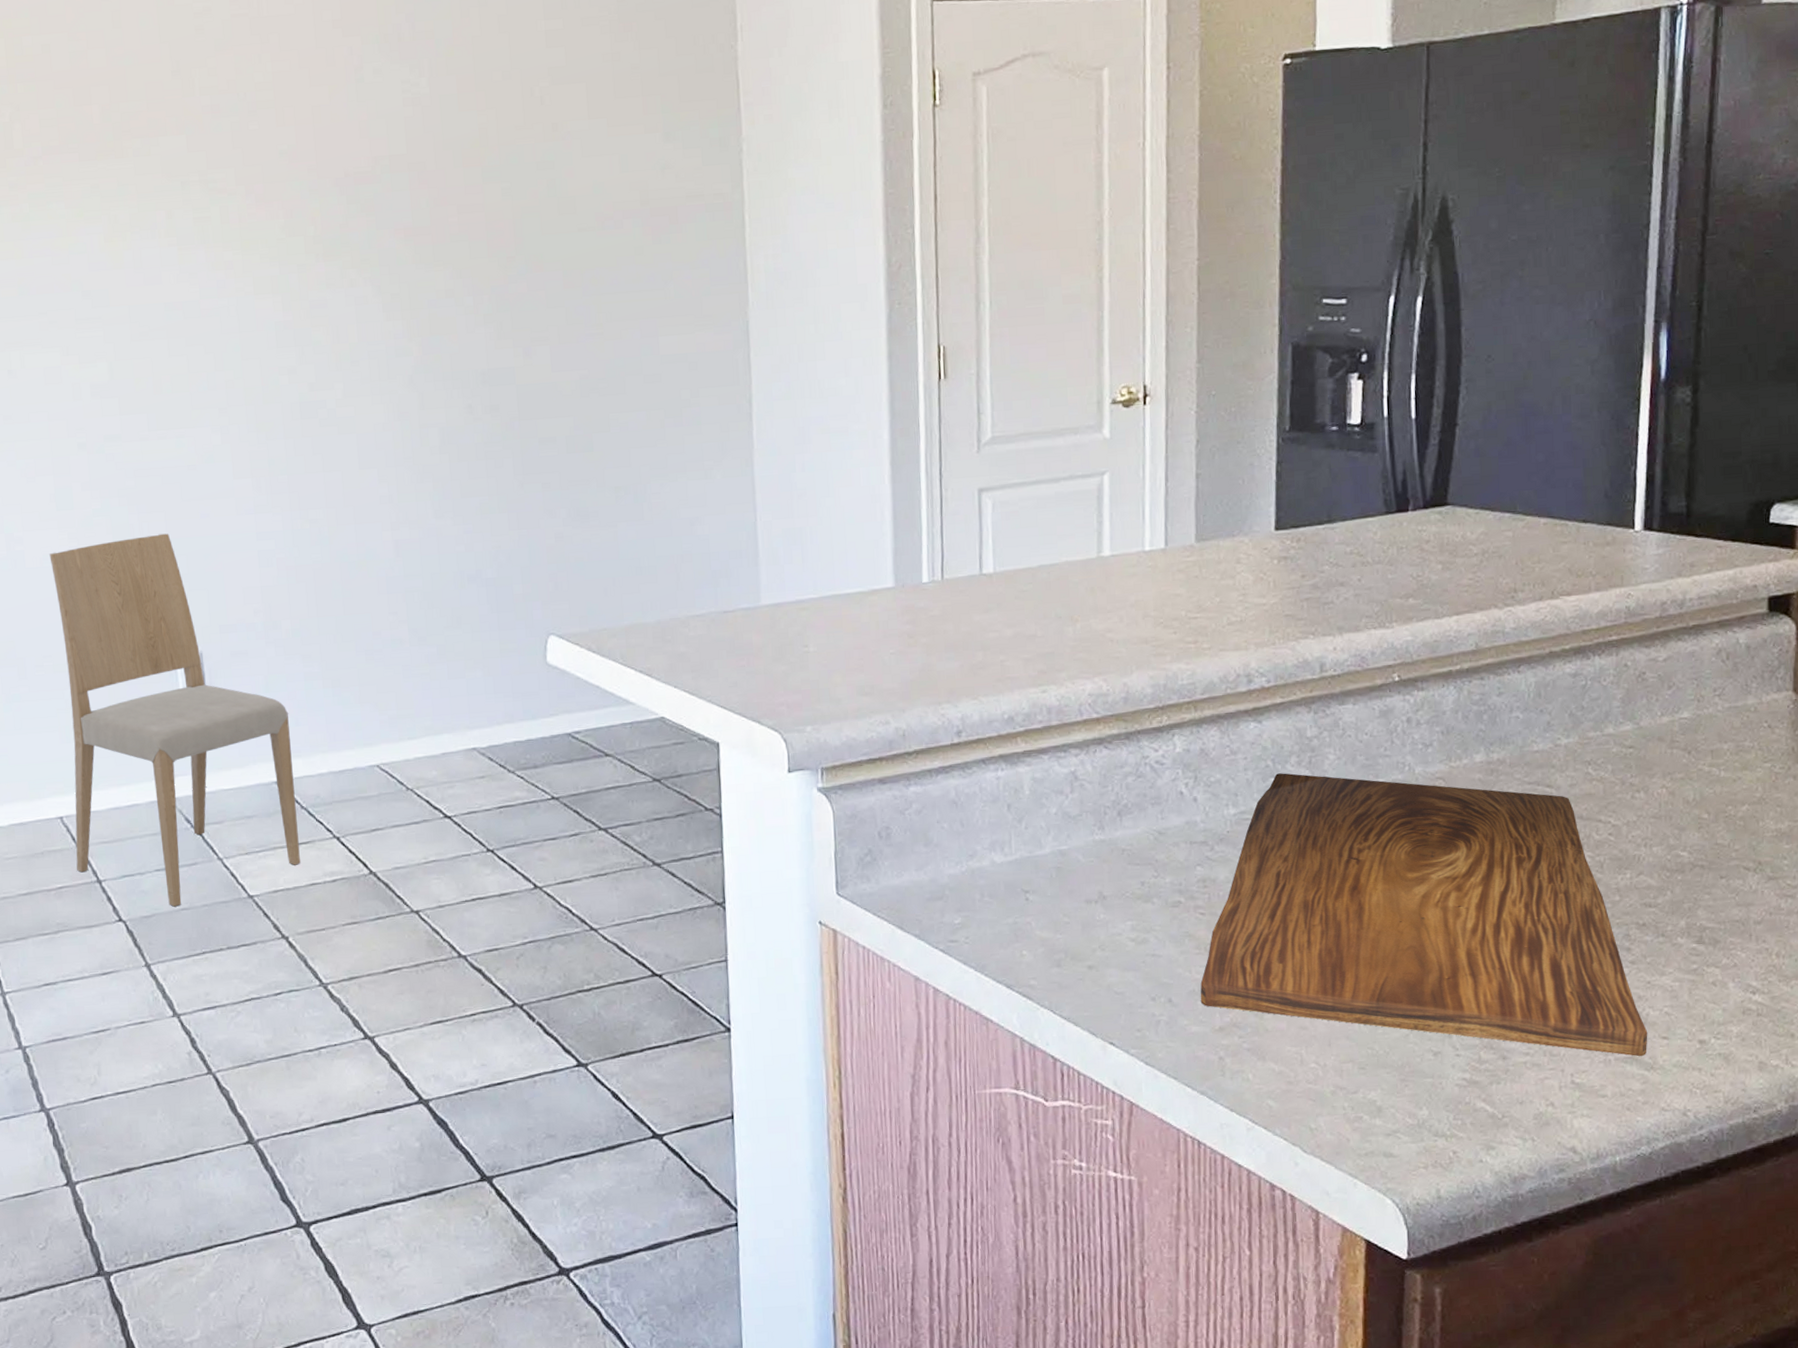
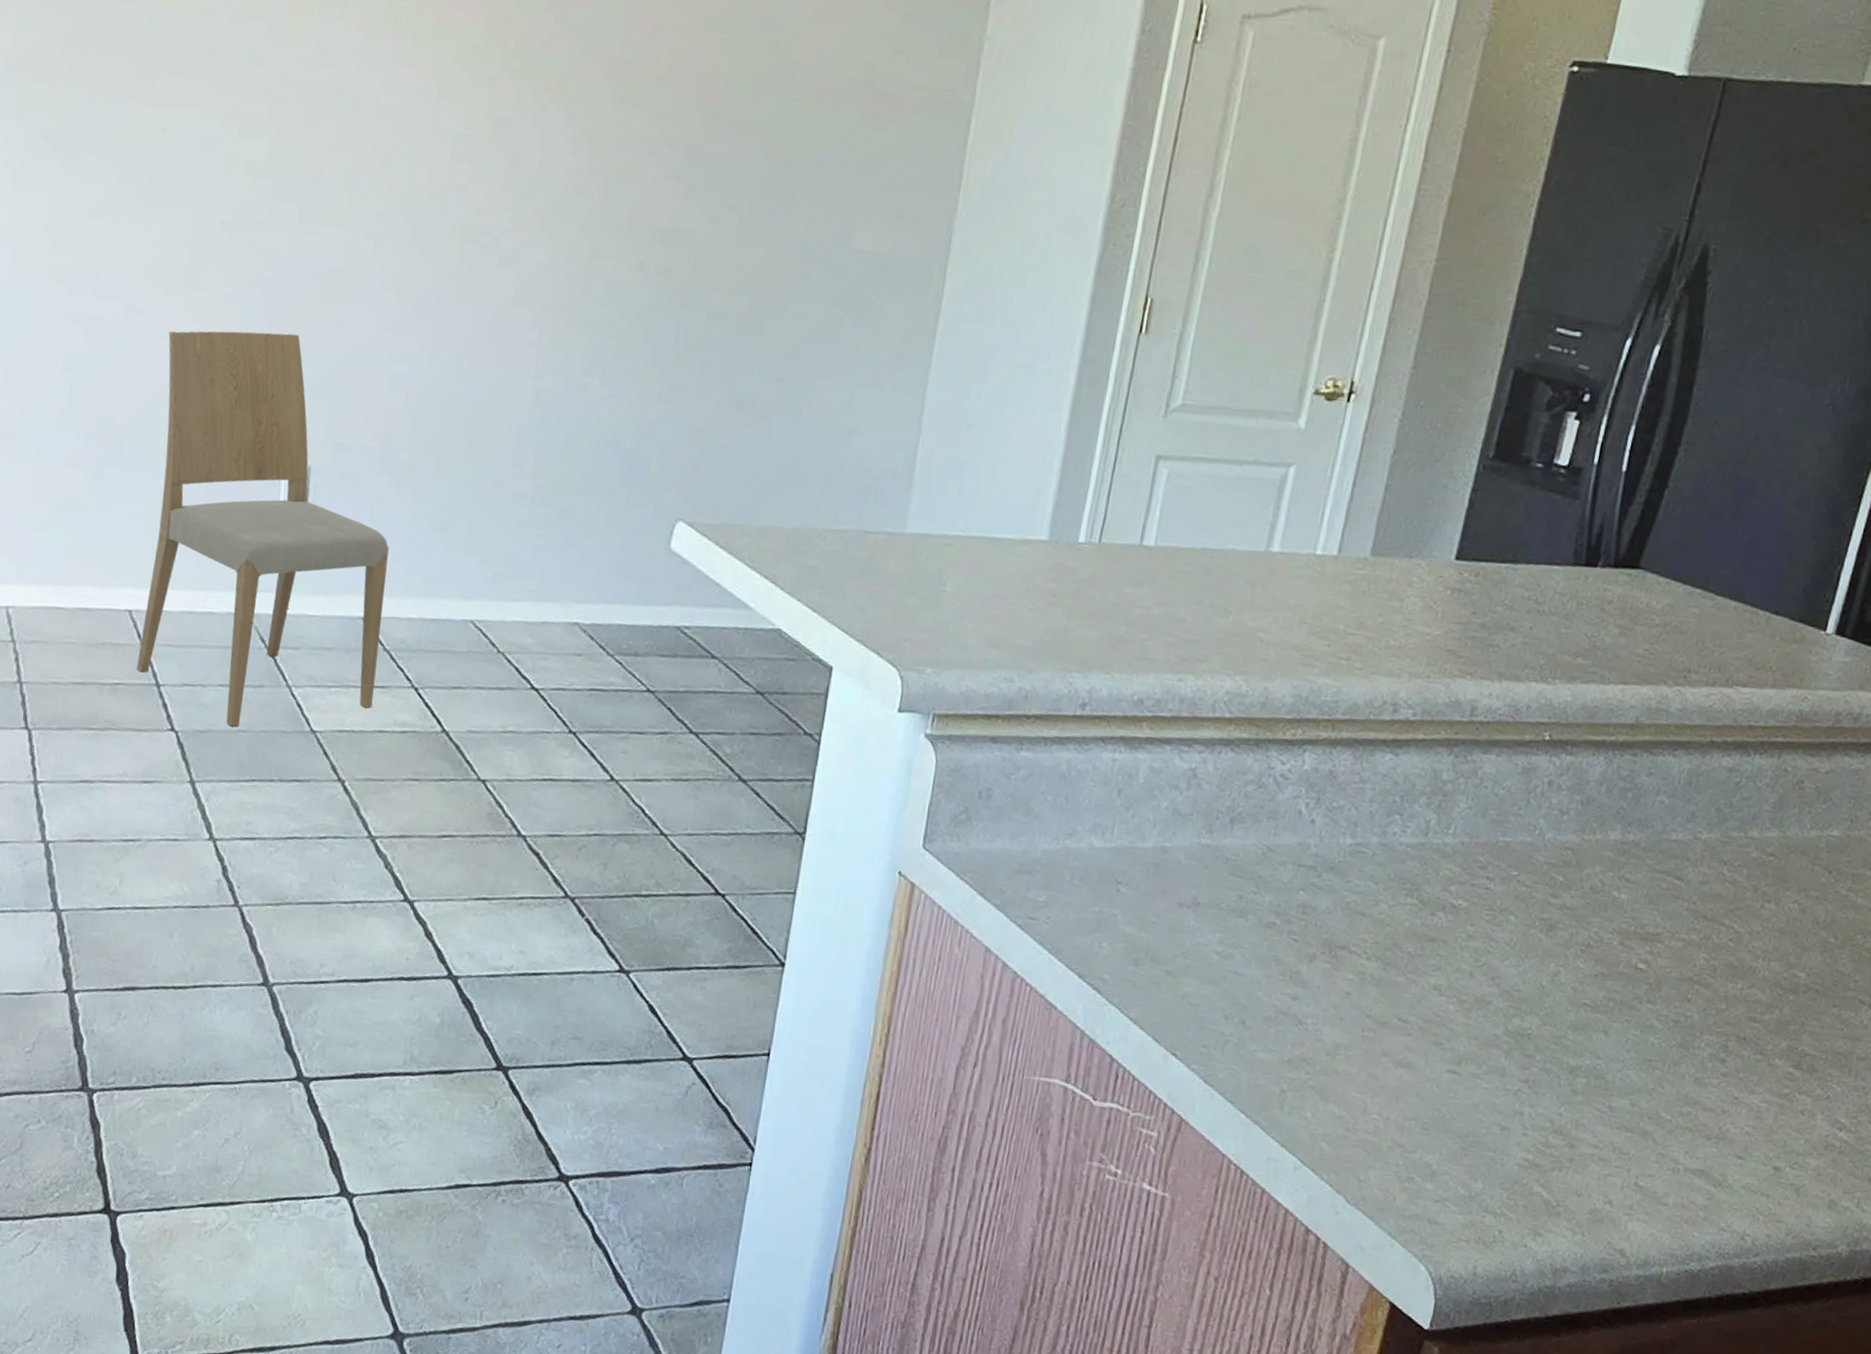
cutting board: present [1200,773,1648,1057] -> none [1274,811,1724,1172]

